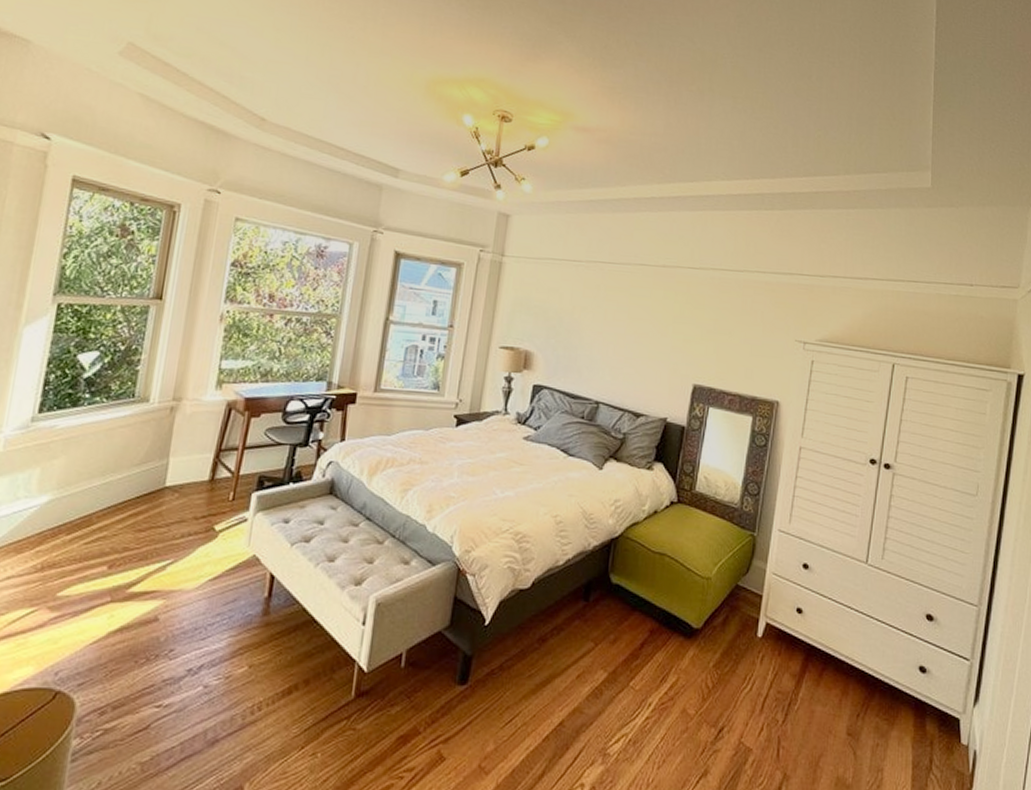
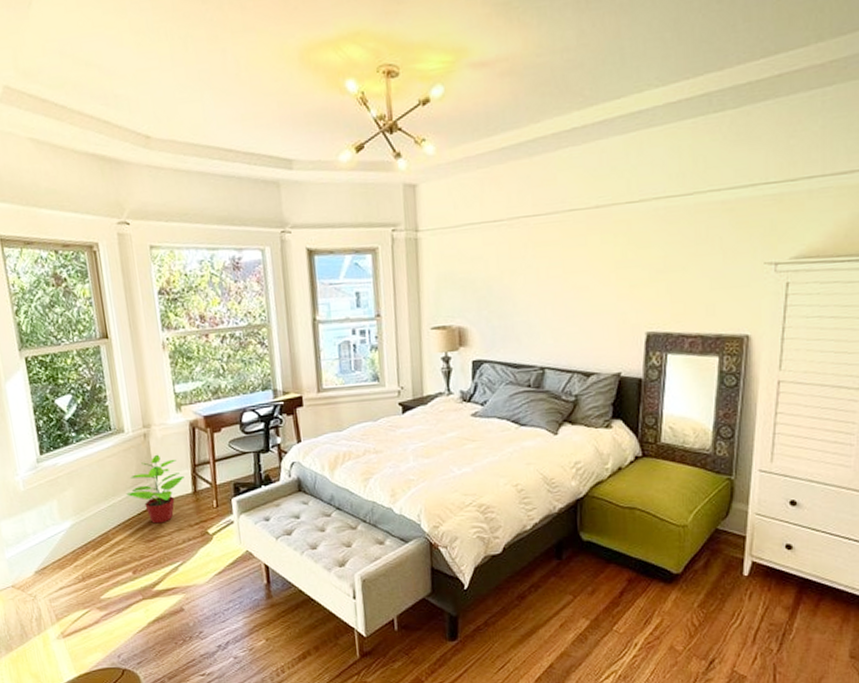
potted plant: none [129,431,204,512] -> present [126,454,184,524]

